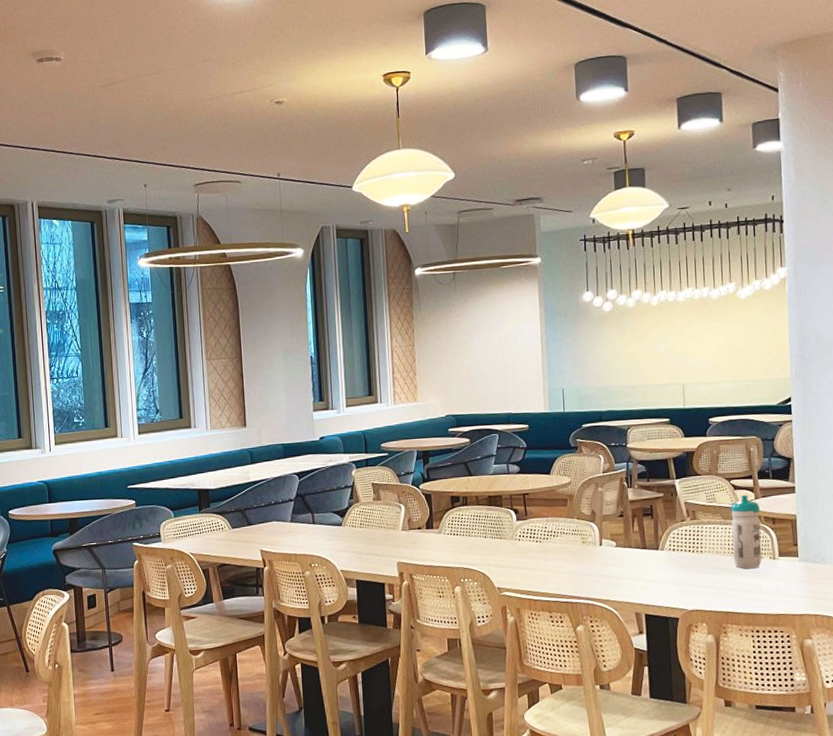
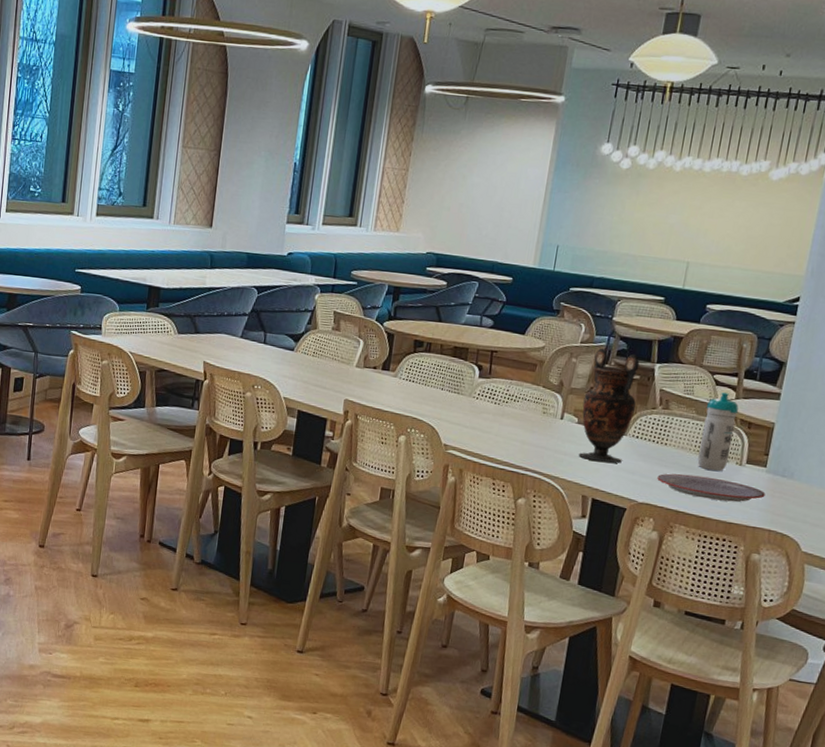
vase: none [617,474,666,579] -> present [578,348,640,463]
plate: none [700,575,803,596] -> present [657,473,766,502]

